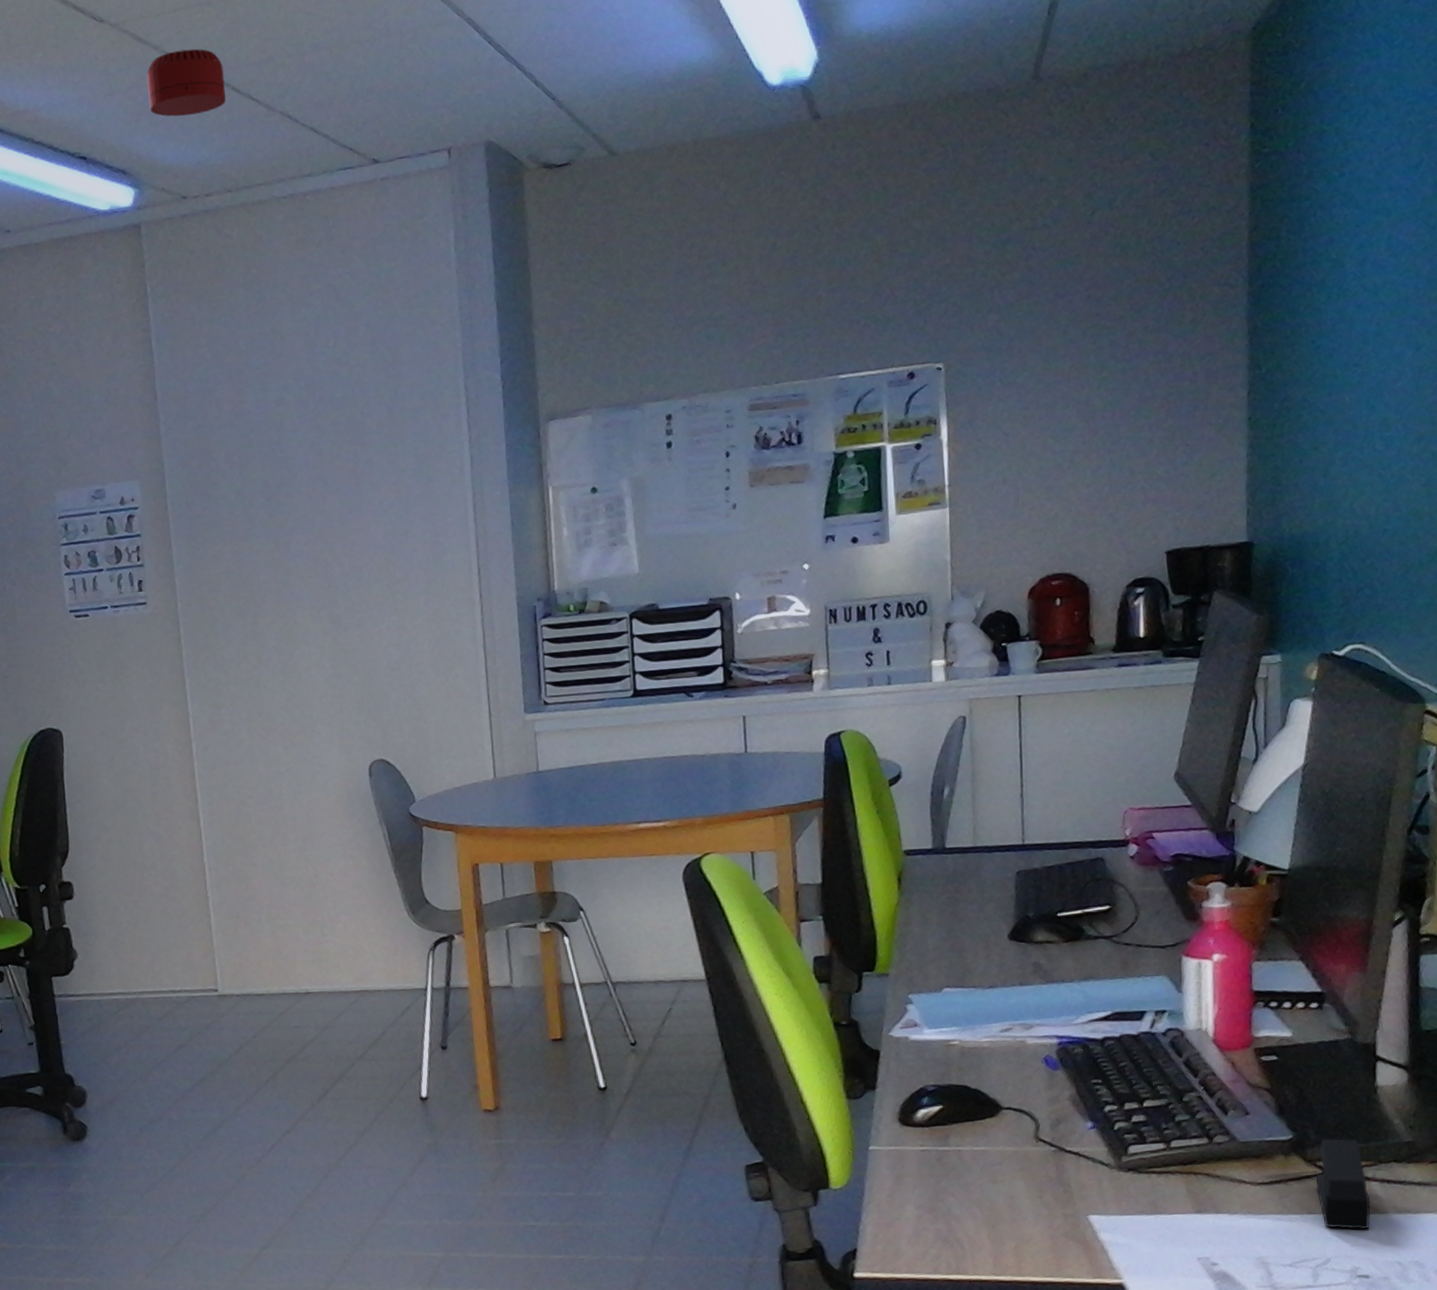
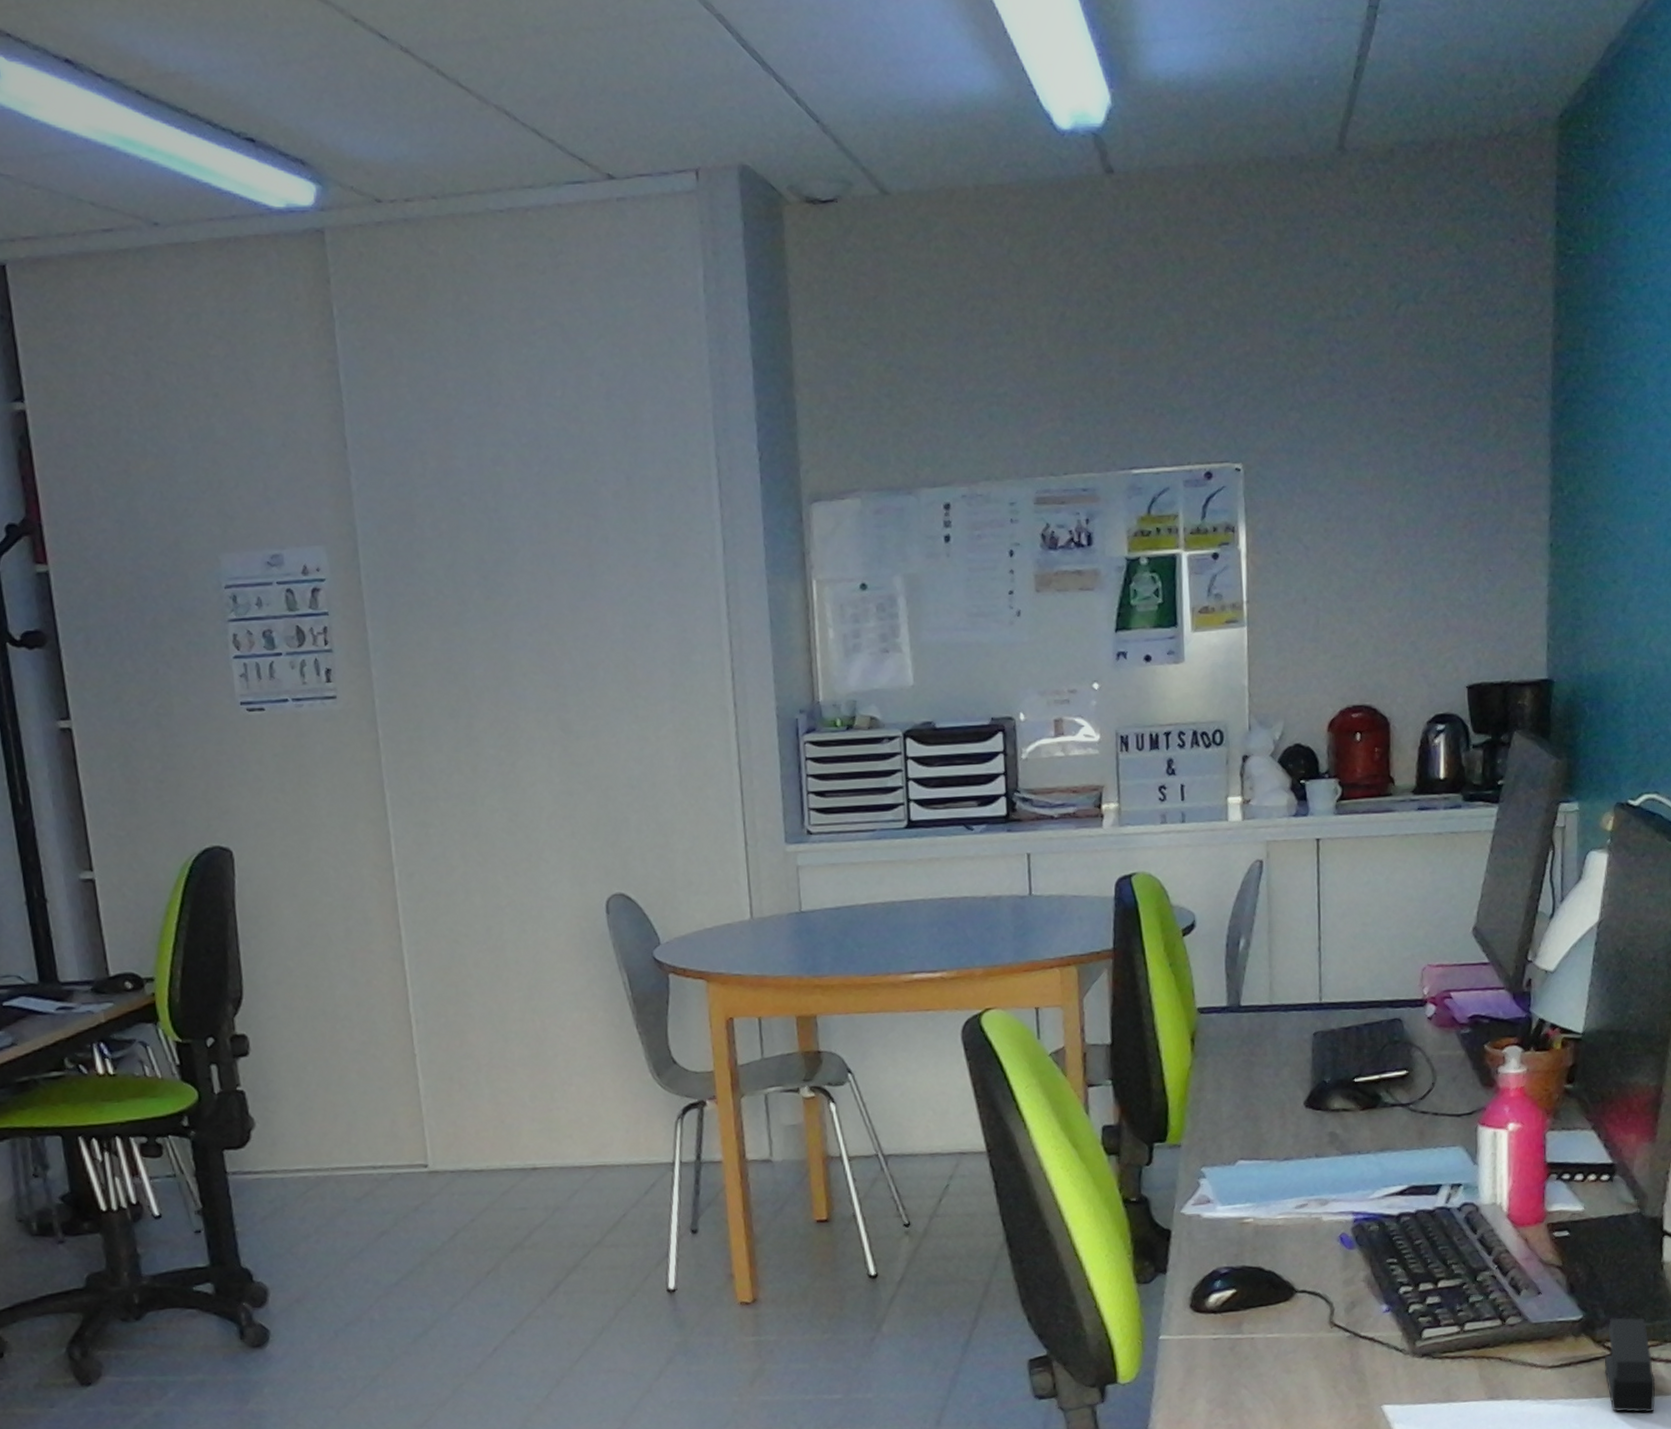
smoke detector: present [147,48,226,117] -> none [330,17,429,100]

